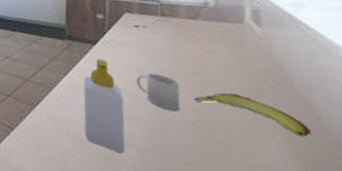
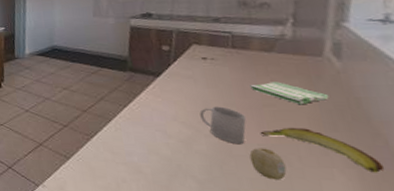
soap bottle: present [83,59,125,154] -> none [142,91,186,184]
dish towel: none [180,48,254,71] -> present [250,82,329,105]
fruit: none [185,114,222,147] -> present [249,148,287,180]

